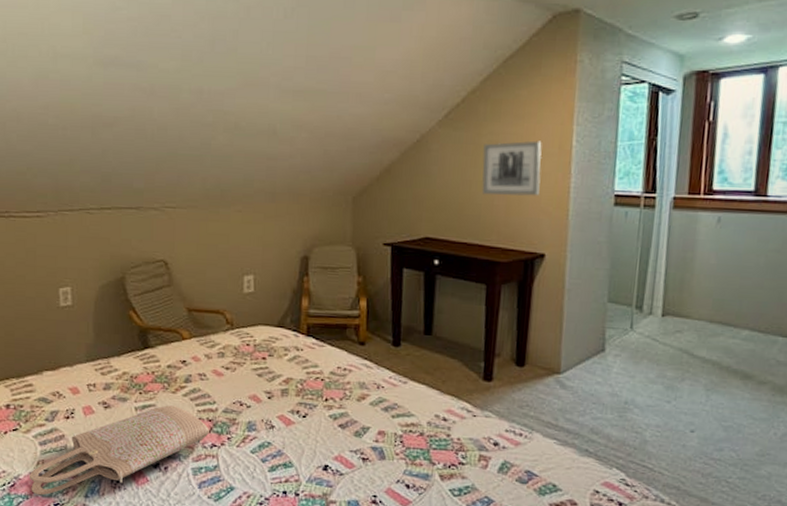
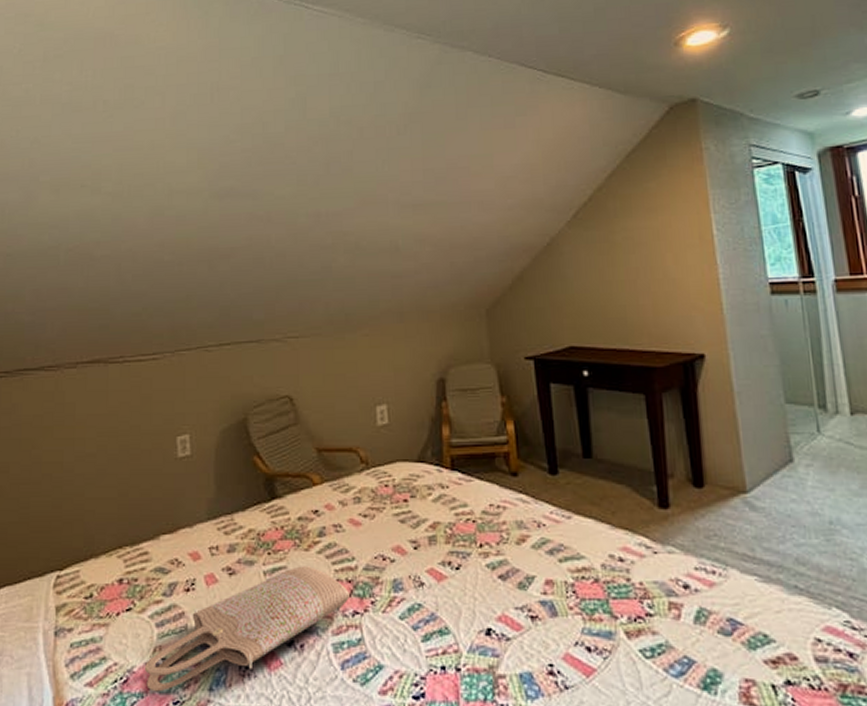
wall art: present [482,140,542,196] -> none [619,233,687,295]

